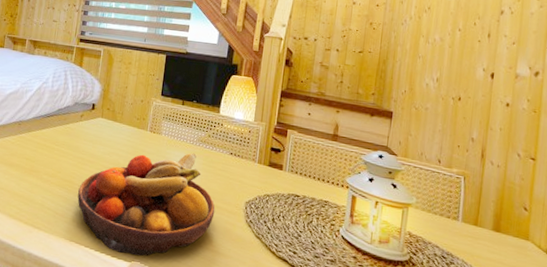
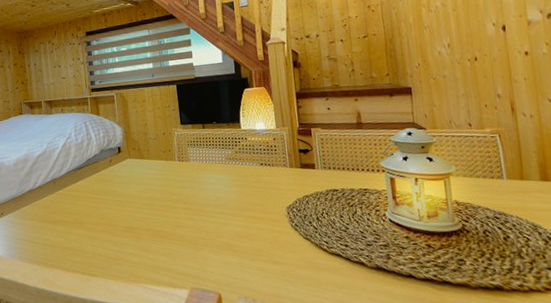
fruit bowl: present [77,152,215,256] -> none [124,172,260,282]

